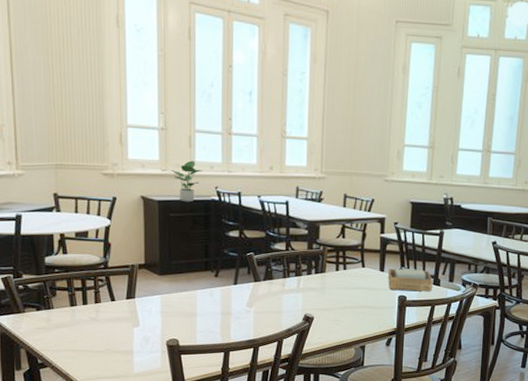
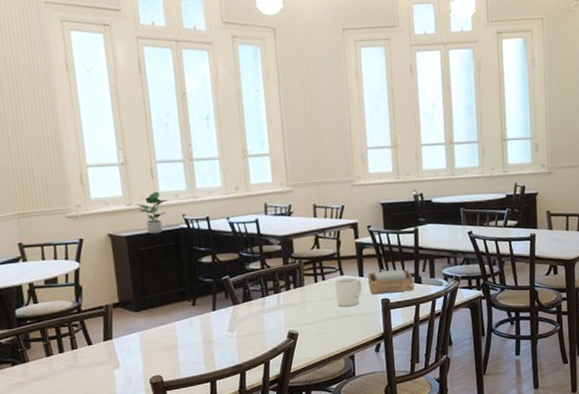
mug: none [354,270,382,299] -> present [334,277,362,307]

